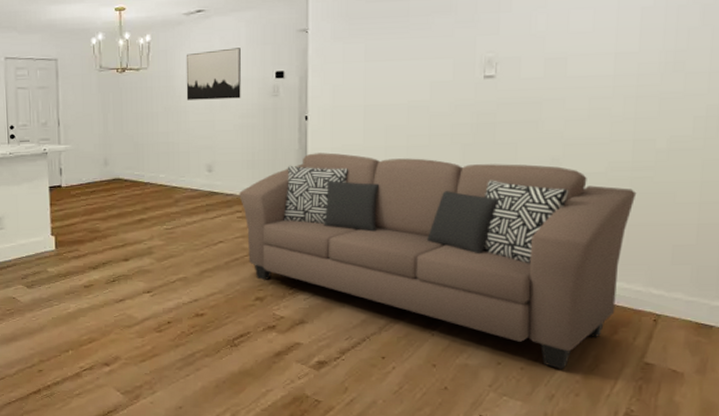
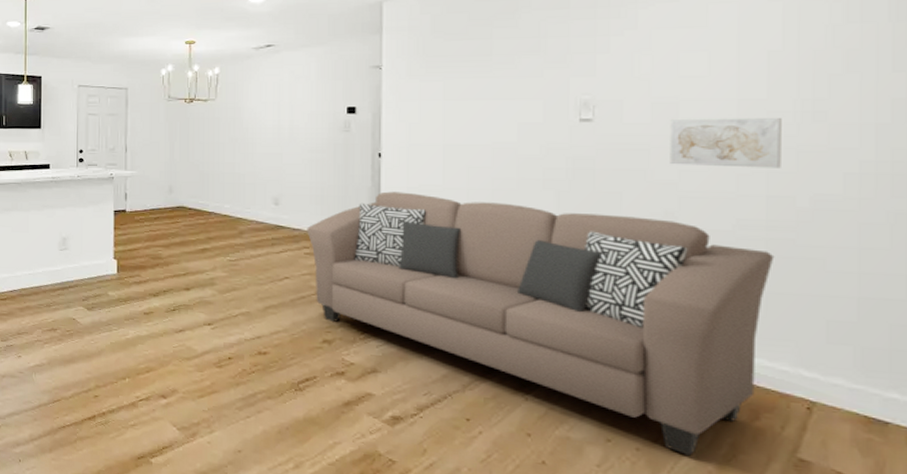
wall art: present [186,48,241,100] -> none [254,82,311,133]
wall art: none [558,69,649,116] -> present [670,118,782,168]

